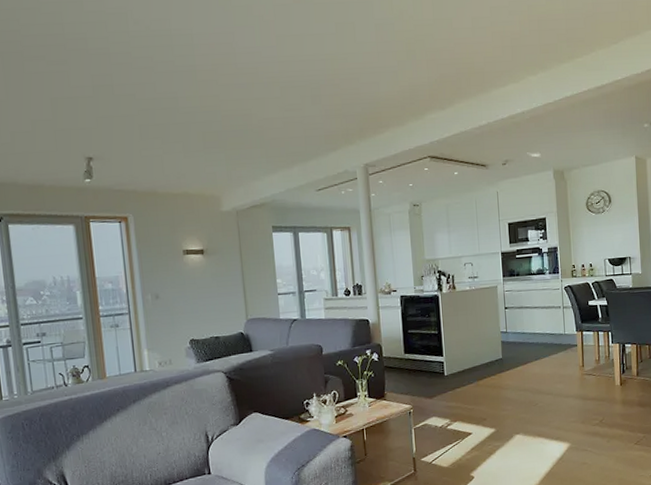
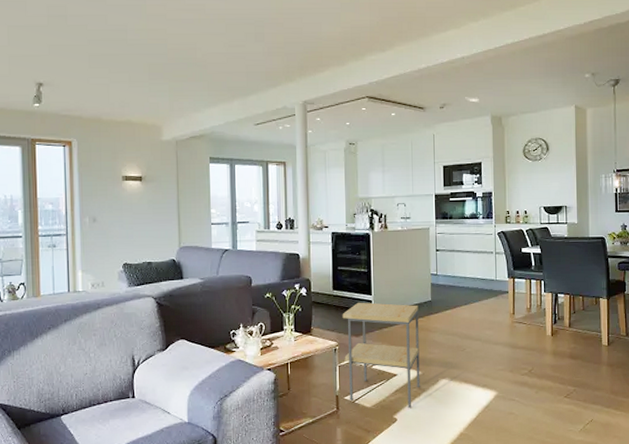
side table: none [415,363,495,466] -> present [342,302,420,409]

